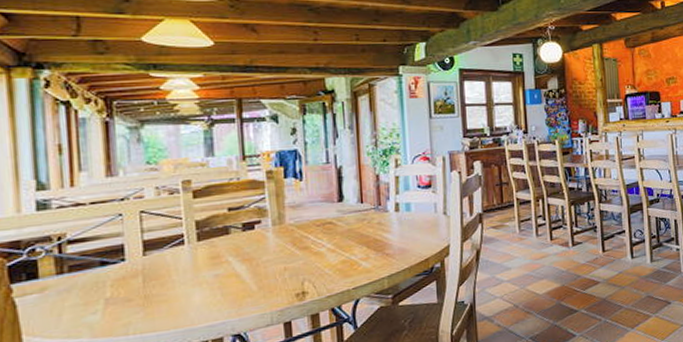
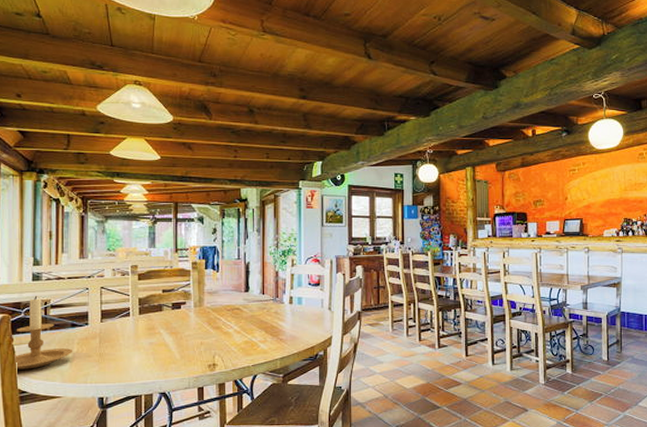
candle holder: none [14,230,106,330] -> present [13,296,73,370]

